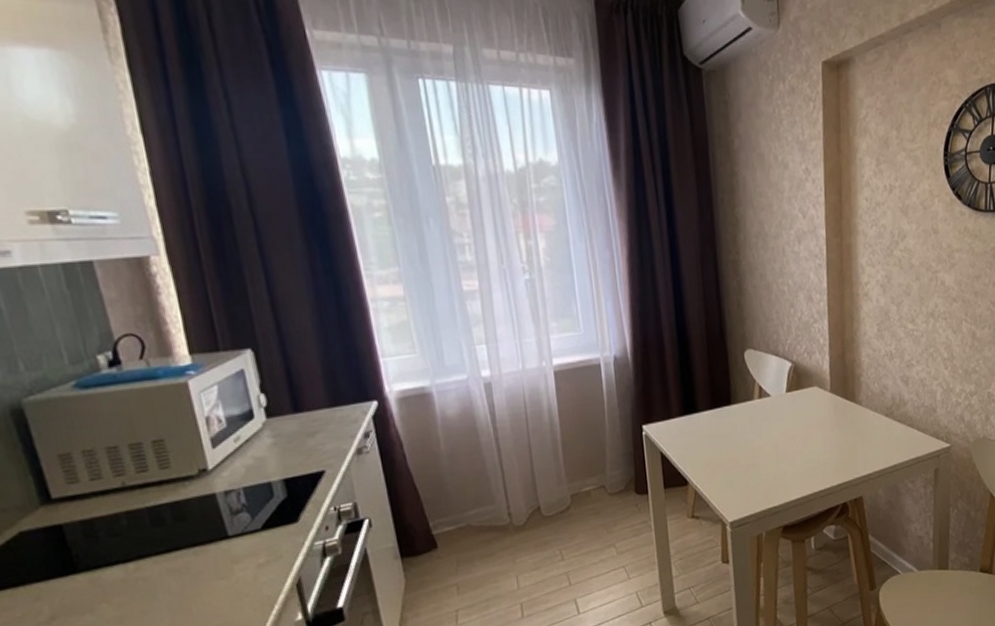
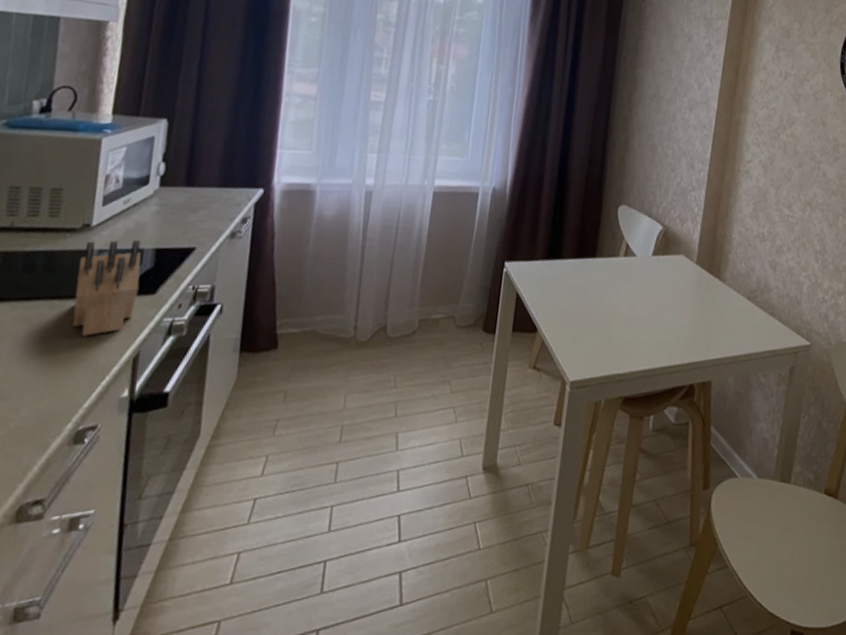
knife block: none [207,474,282,574] -> present [72,240,141,336]

